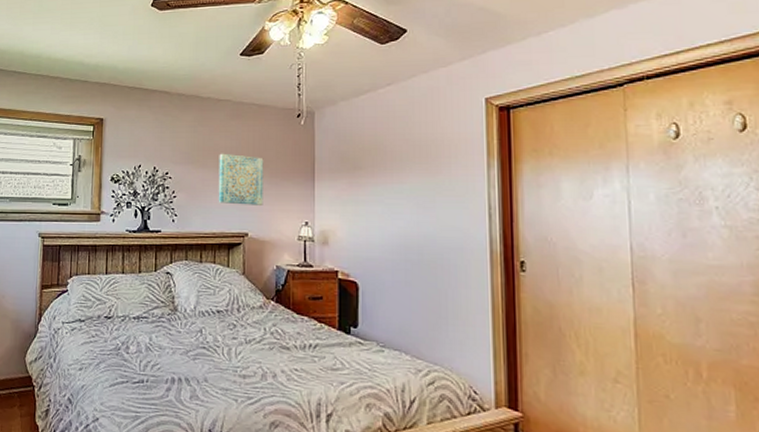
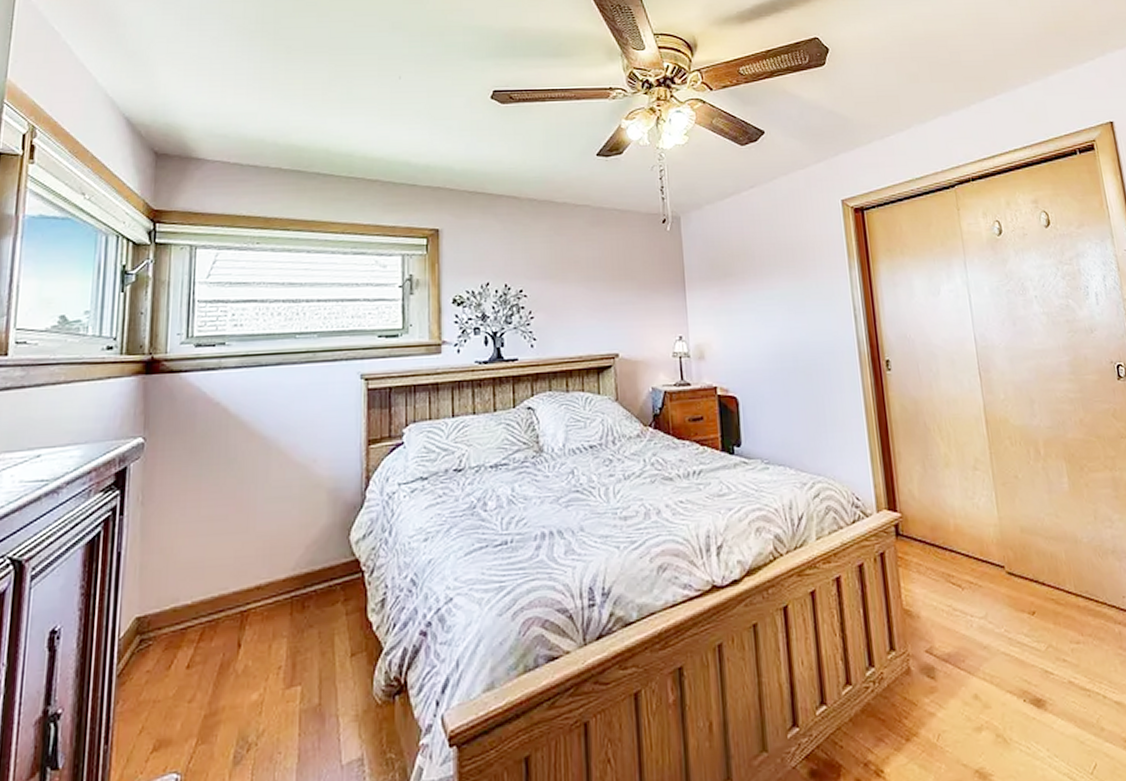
wall art: present [218,153,264,205] -> none [580,265,633,323]

